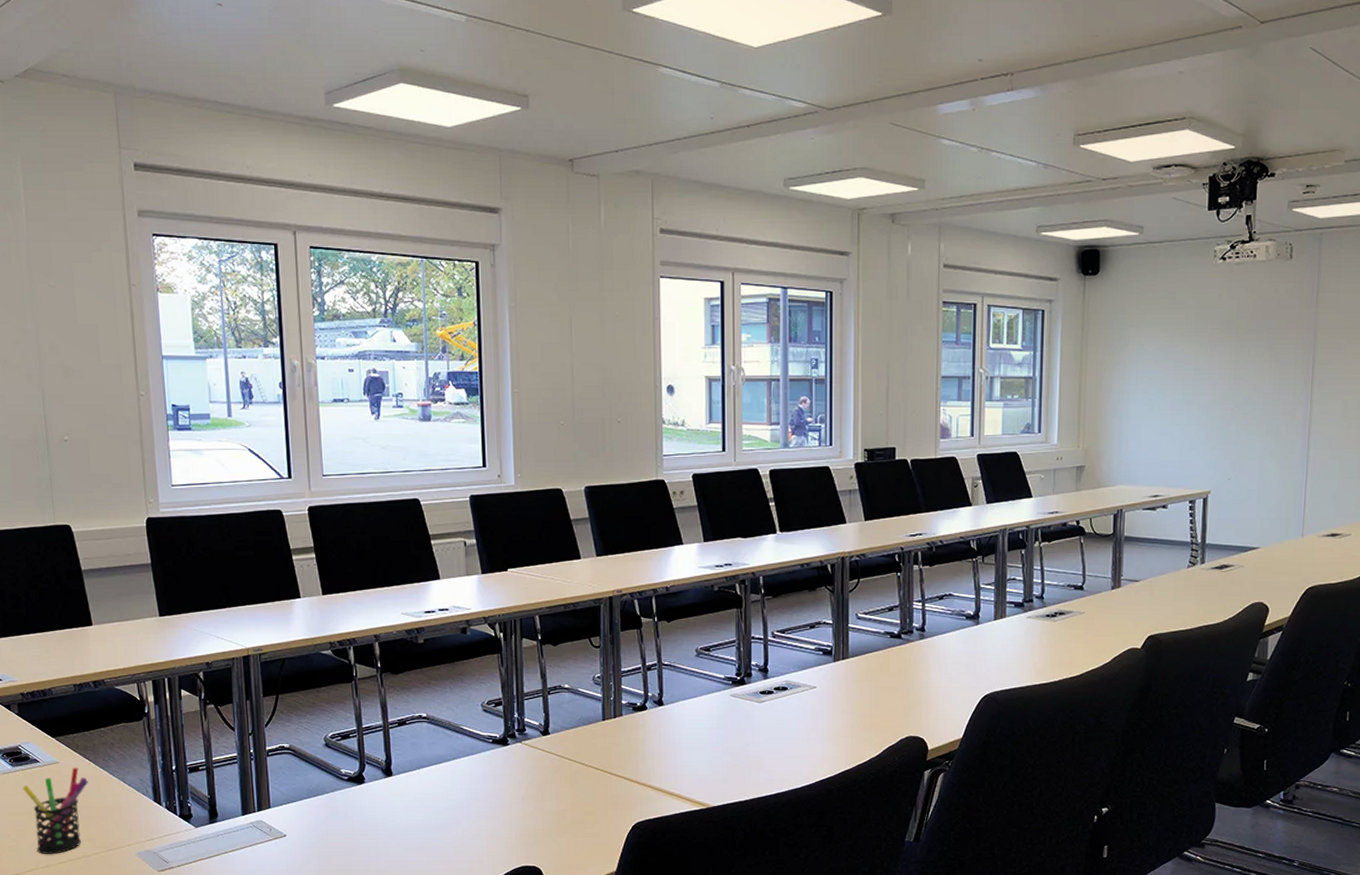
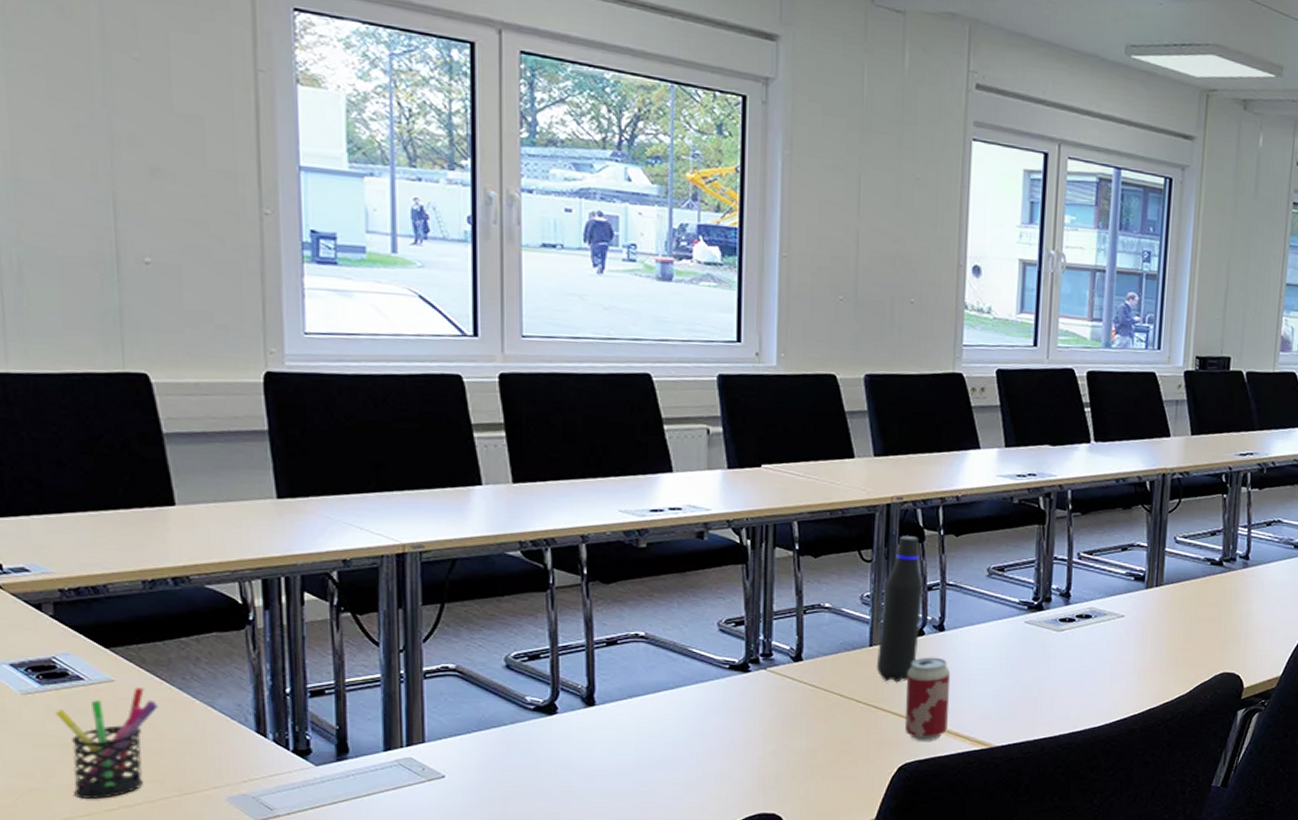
water bottle: none [609,624,644,750] -> present [876,536,924,681]
beverage can: none [635,729,672,803] -> present [904,657,951,741]

